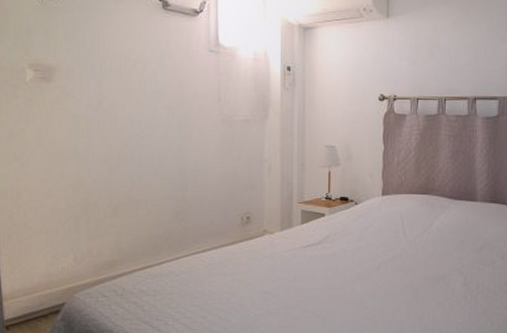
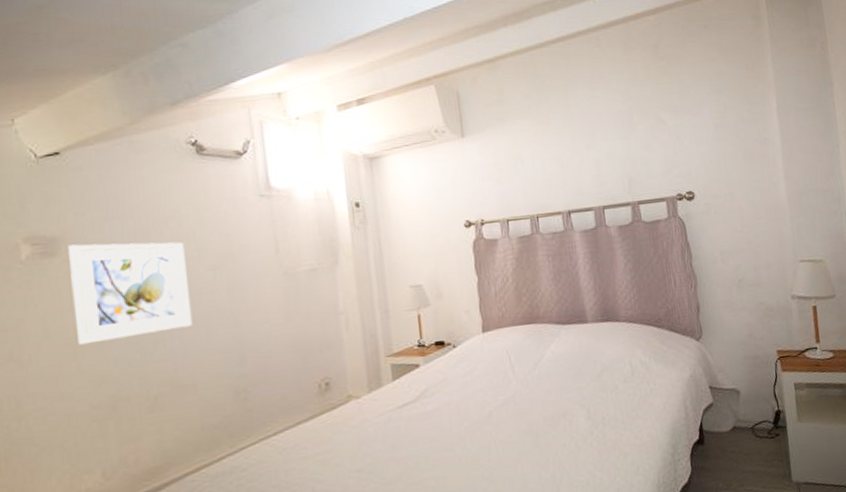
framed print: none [60,74,149,156] -> present [68,242,193,345]

